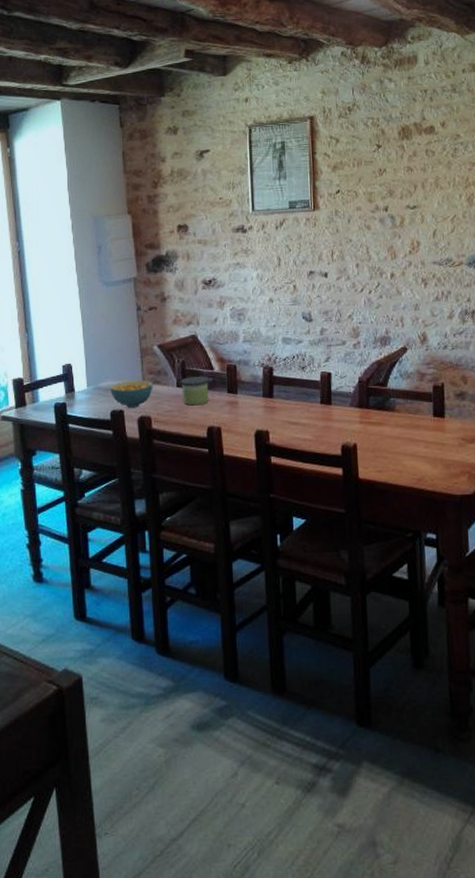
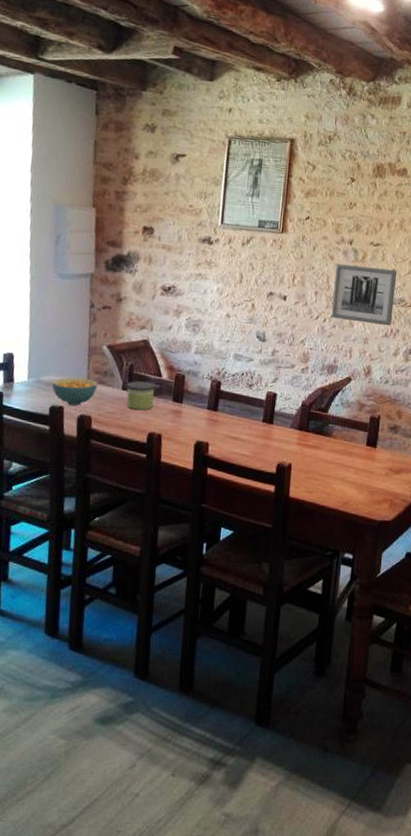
wall art: none [374,230,442,289] -> present [331,264,398,326]

